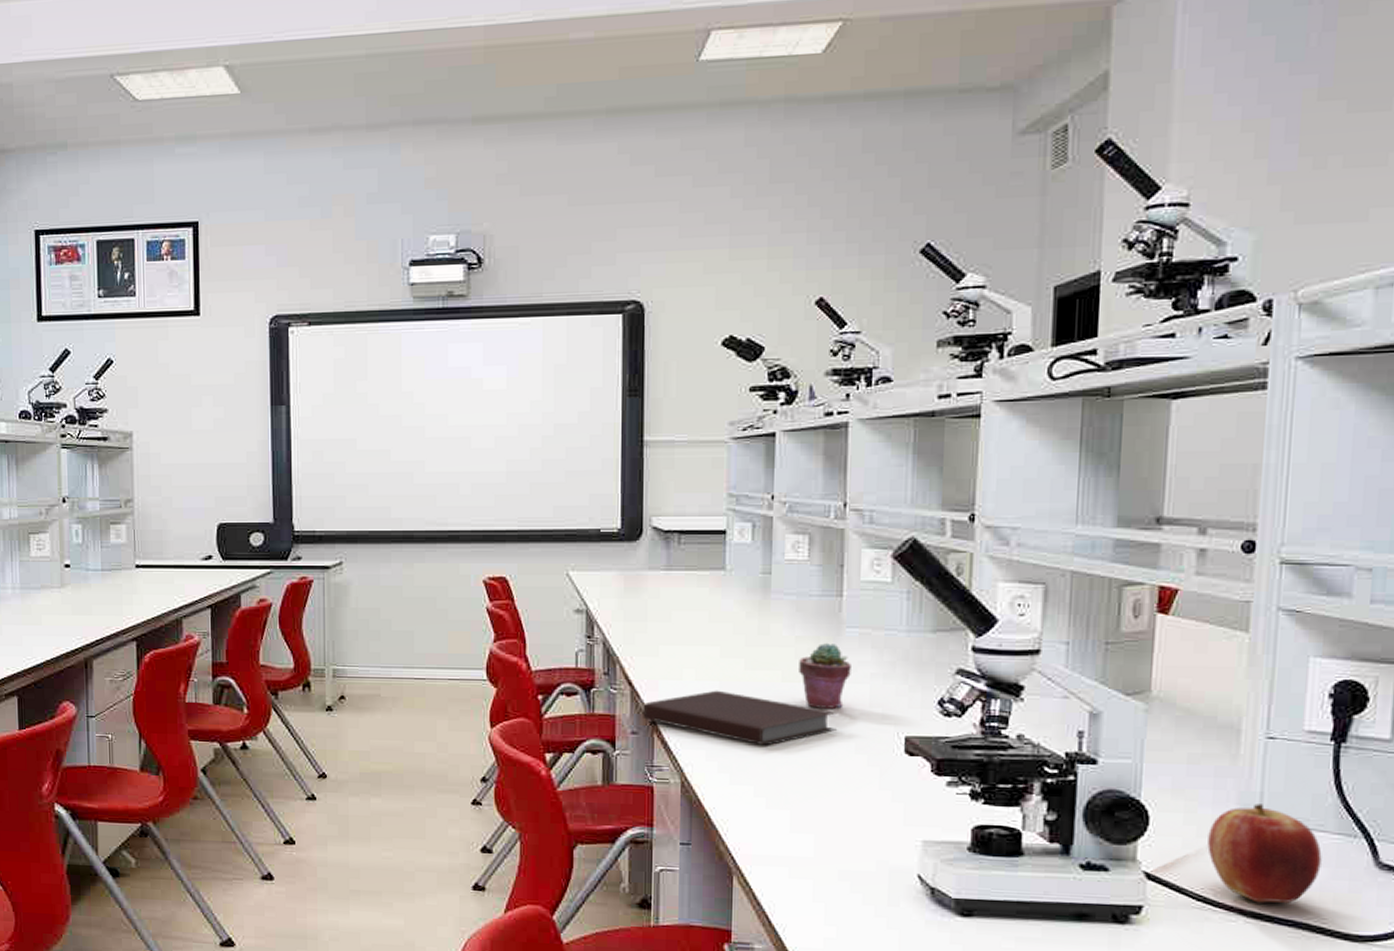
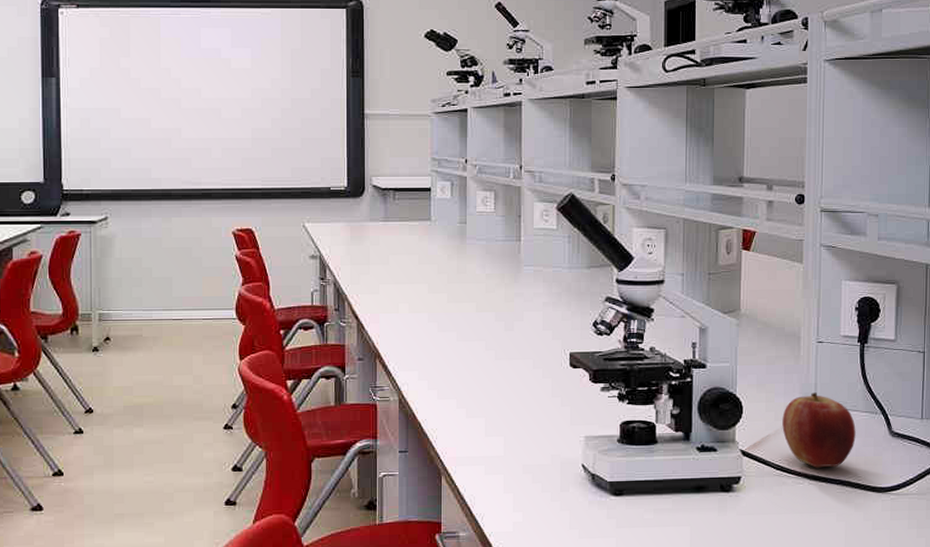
notebook: present [643,690,837,746] -> none [367,320,519,366]
potted succulent: present [799,642,851,709] -> none [489,278,528,332]

